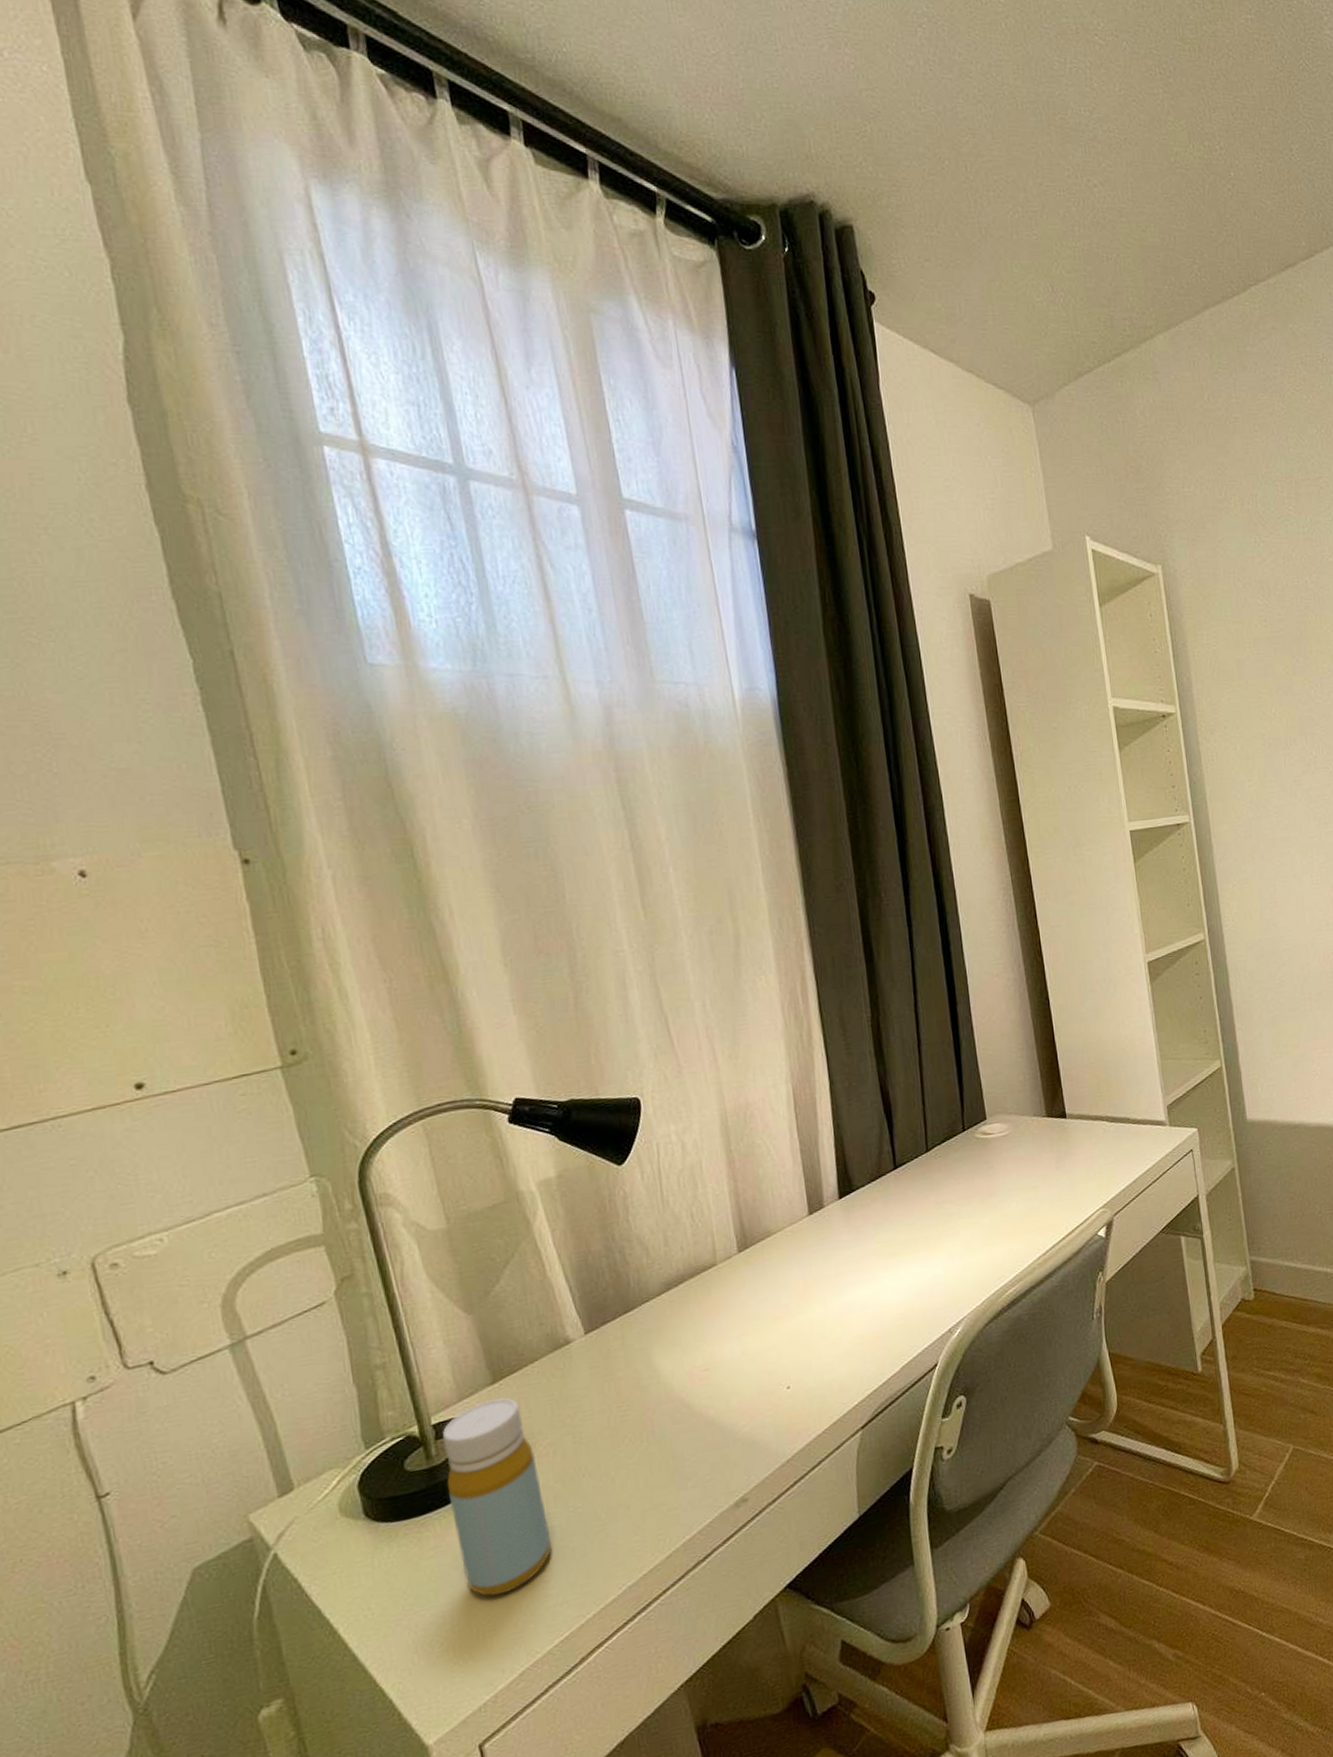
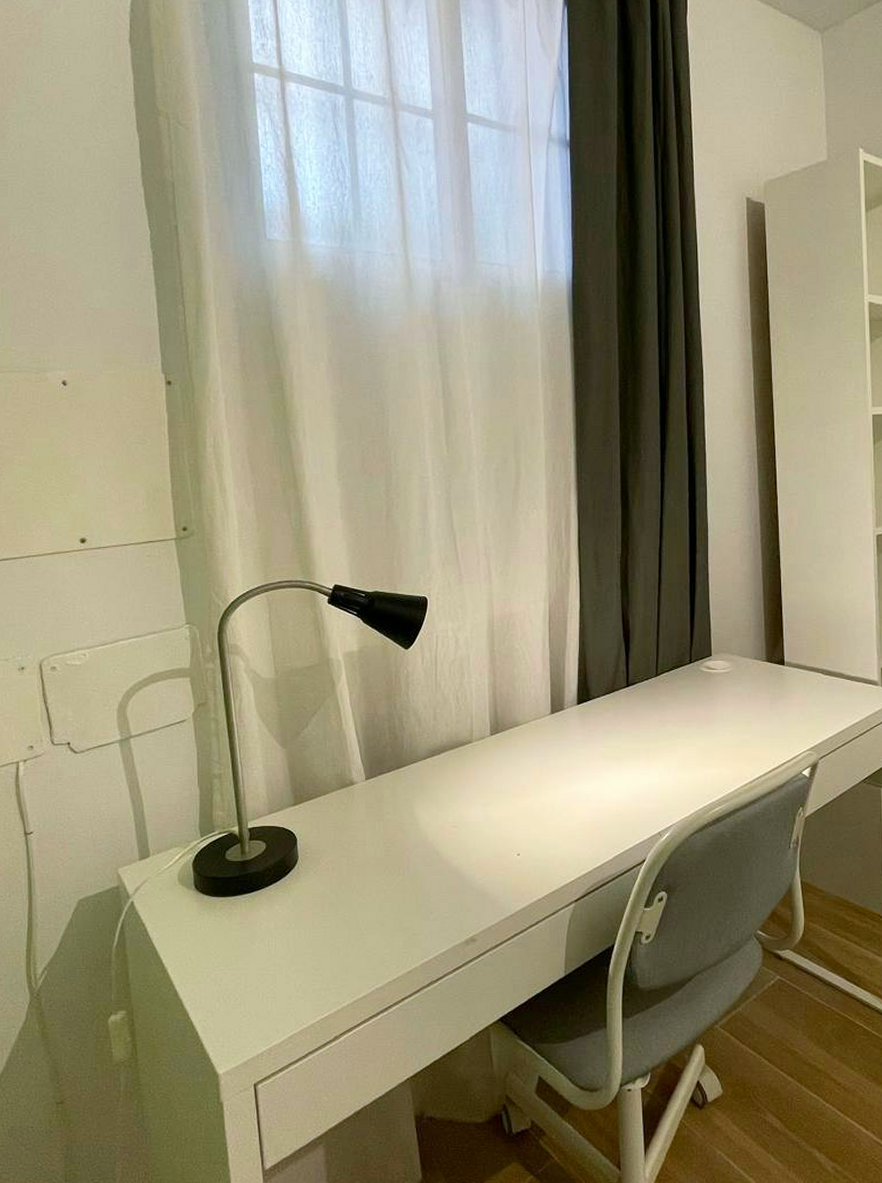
bottle: present [442,1397,551,1597] -> none [253,818,322,972]

